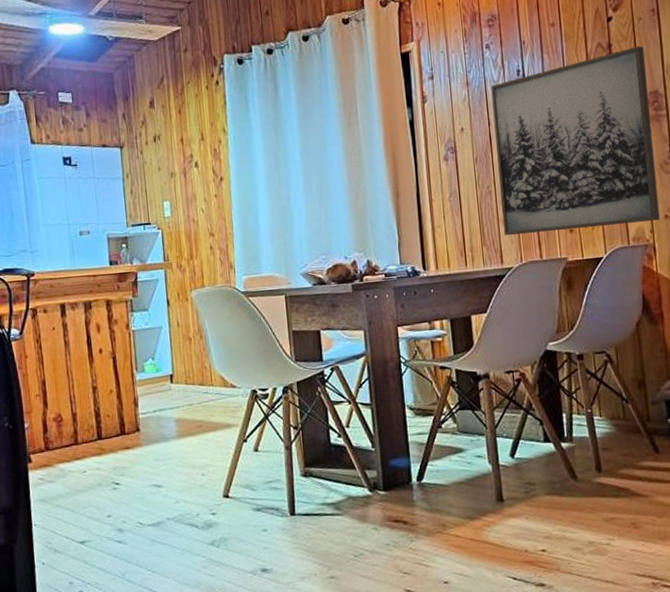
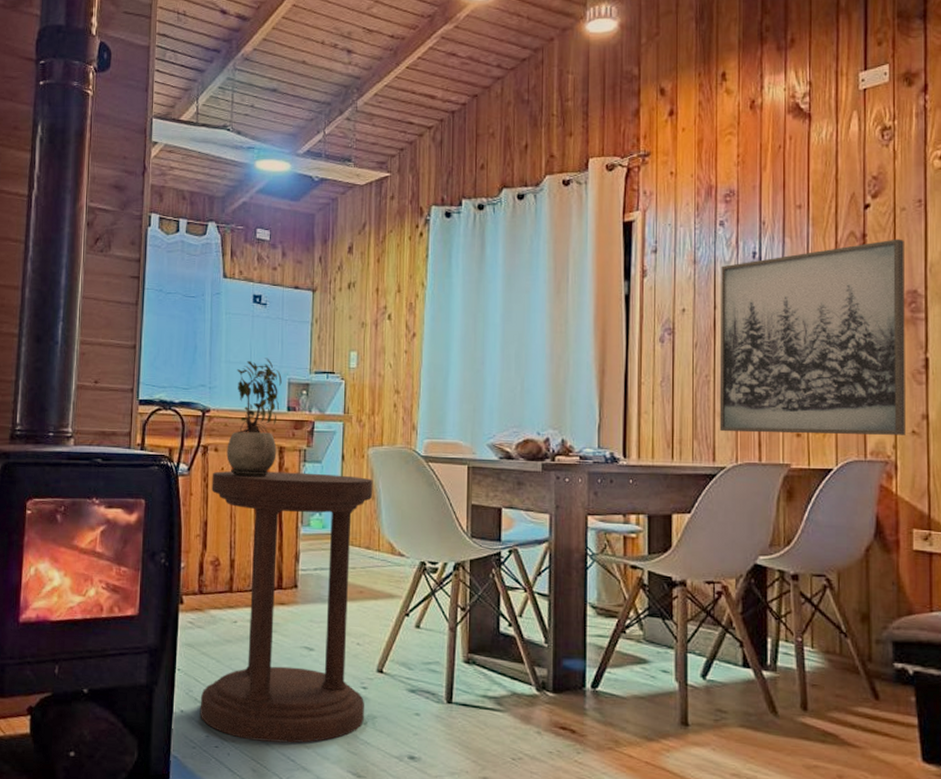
side table: none [44,319,217,580] -> present [200,471,373,743]
potted plant: none [55,217,105,334] -> present [226,358,282,477]

